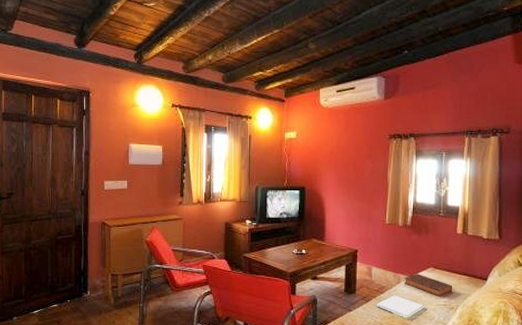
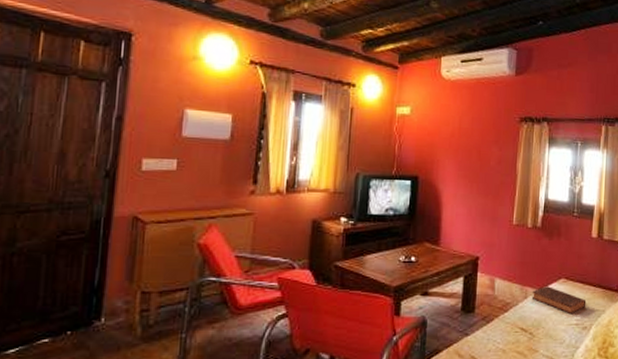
tablet: present [376,294,424,317] -> none [499,312,554,341]

